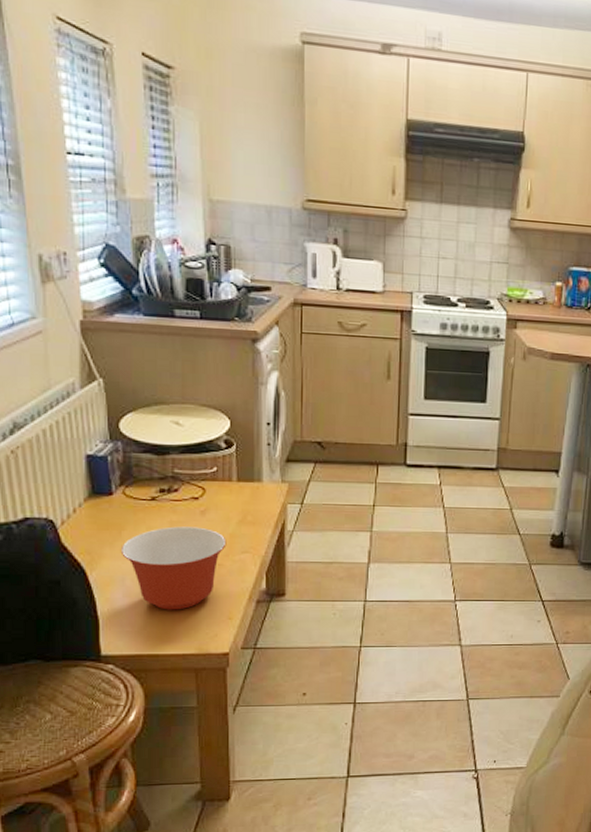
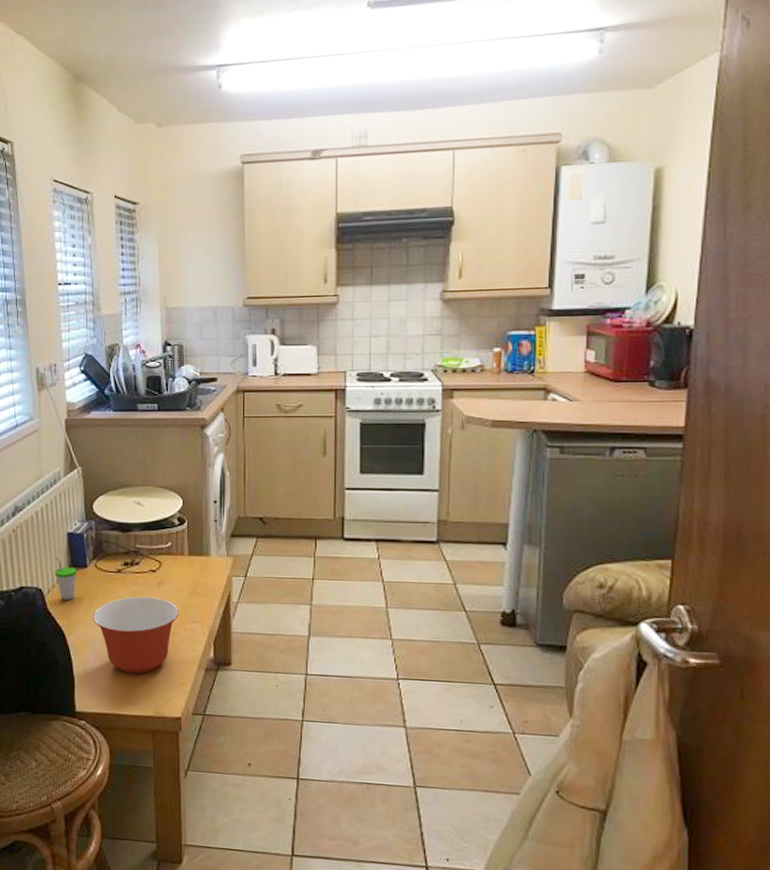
cup: none [70,483,99,533] -> present [54,557,77,601]

